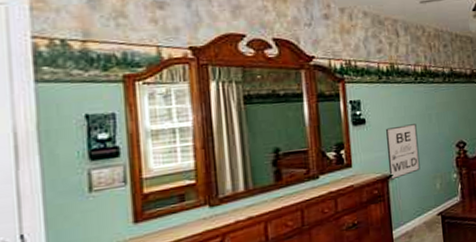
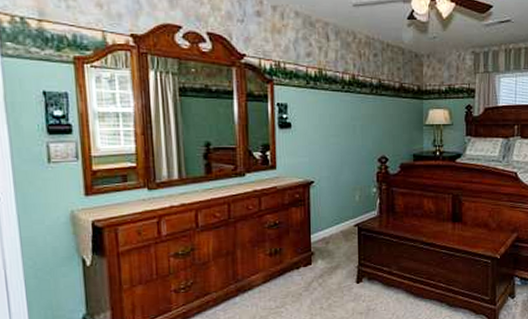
wall art: present [386,124,420,180] -> none [310,133,341,186]

